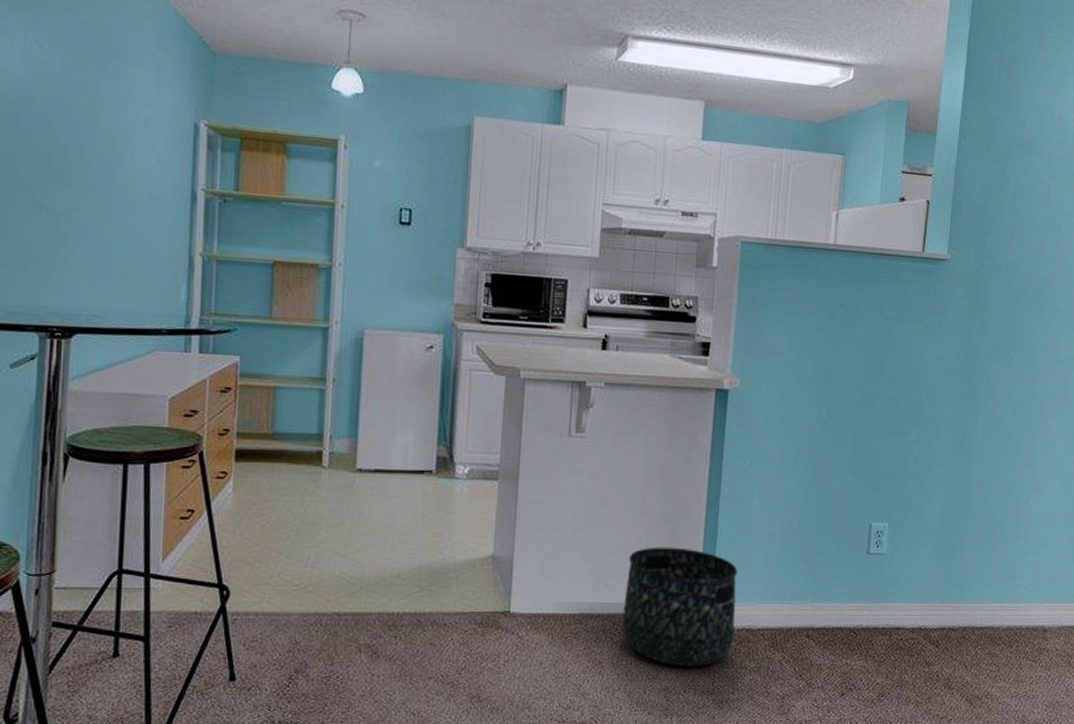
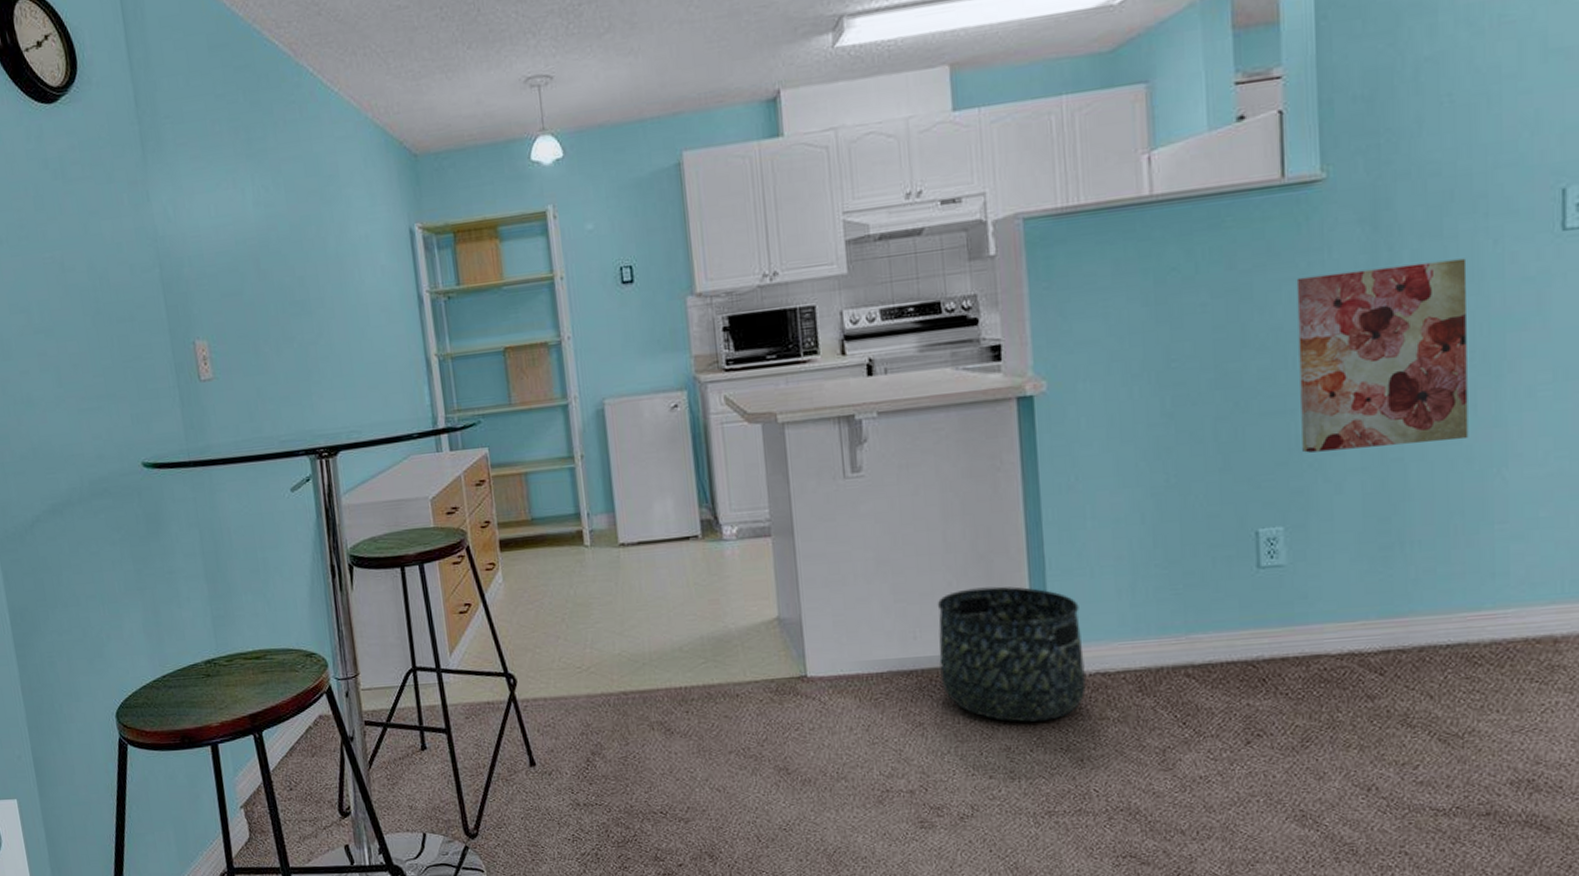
wall art: none [909,331,1027,473] -> present [1296,258,1469,453]

